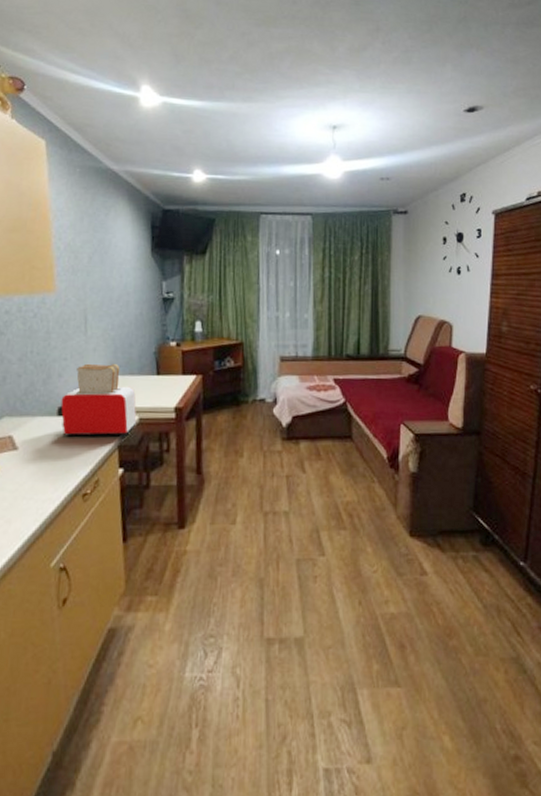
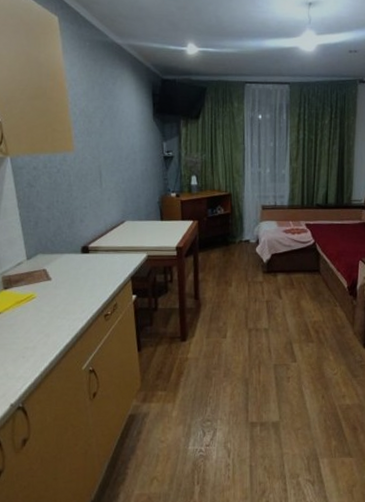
toaster: present [61,363,137,437] -> none [83,211,146,270]

